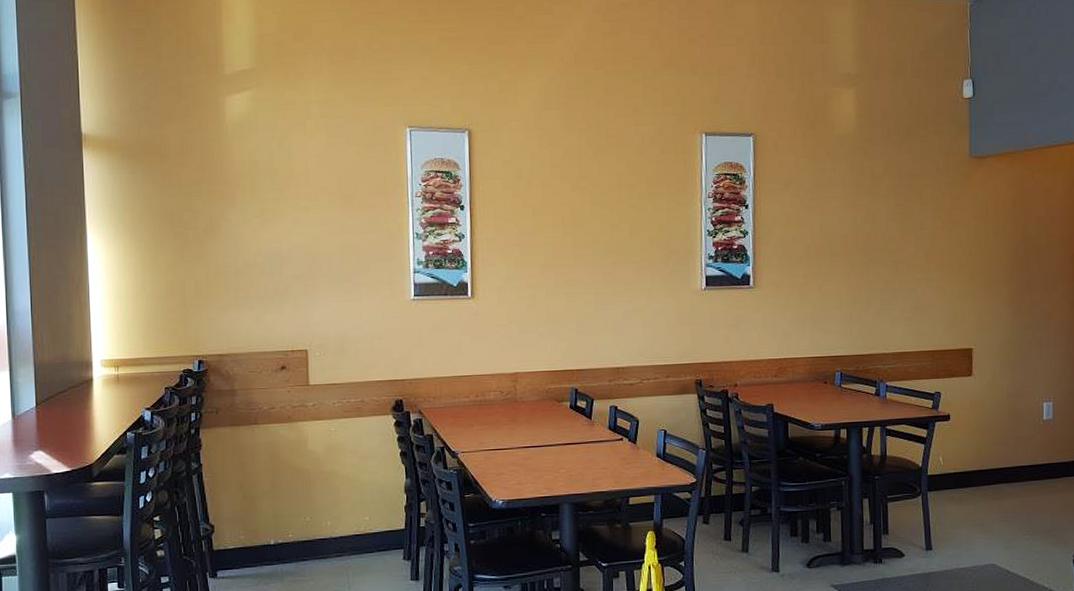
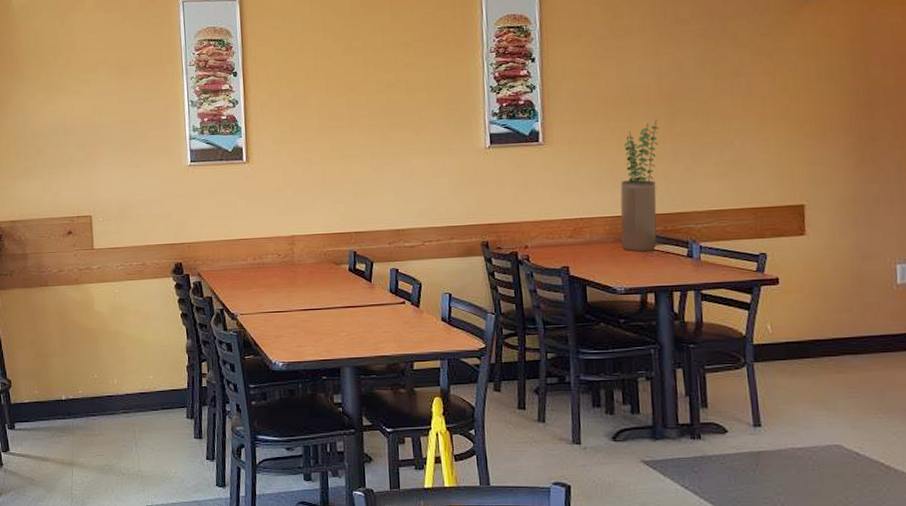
vase: none [819,267,855,391] -> present [620,119,660,252]

